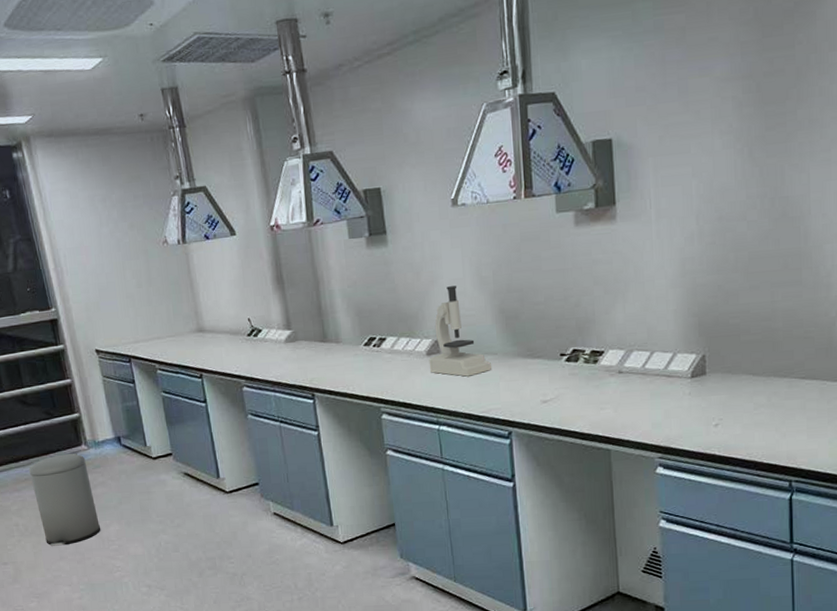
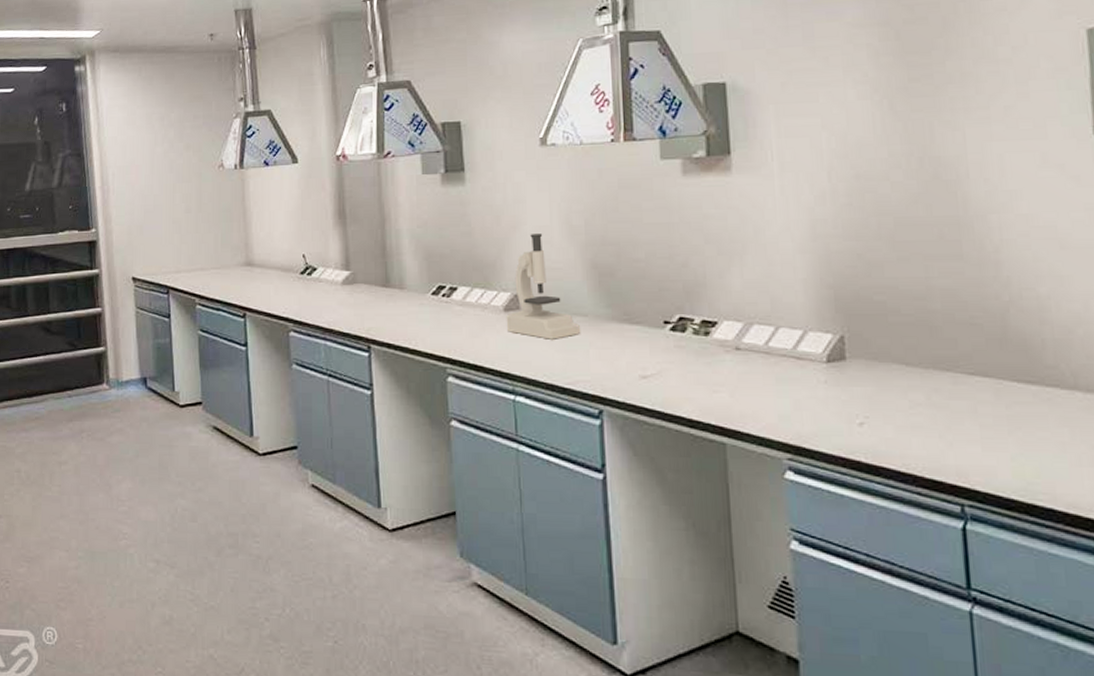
pedal bin: present [29,453,100,546] -> none [41,393,110,501]

